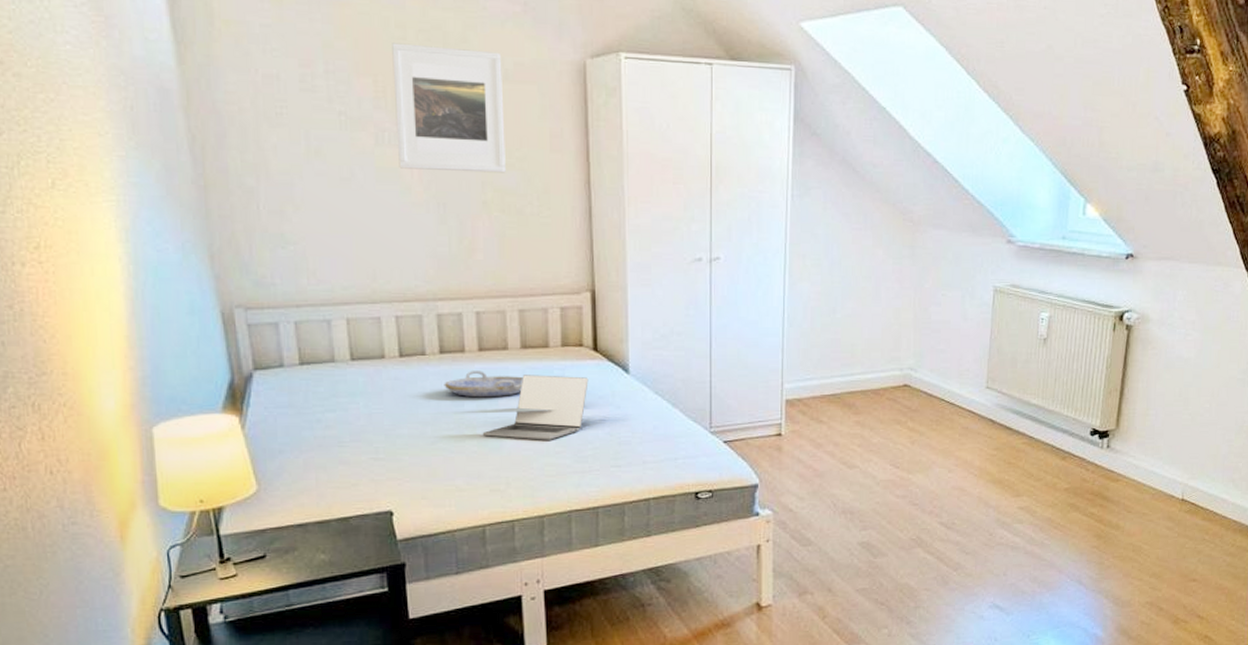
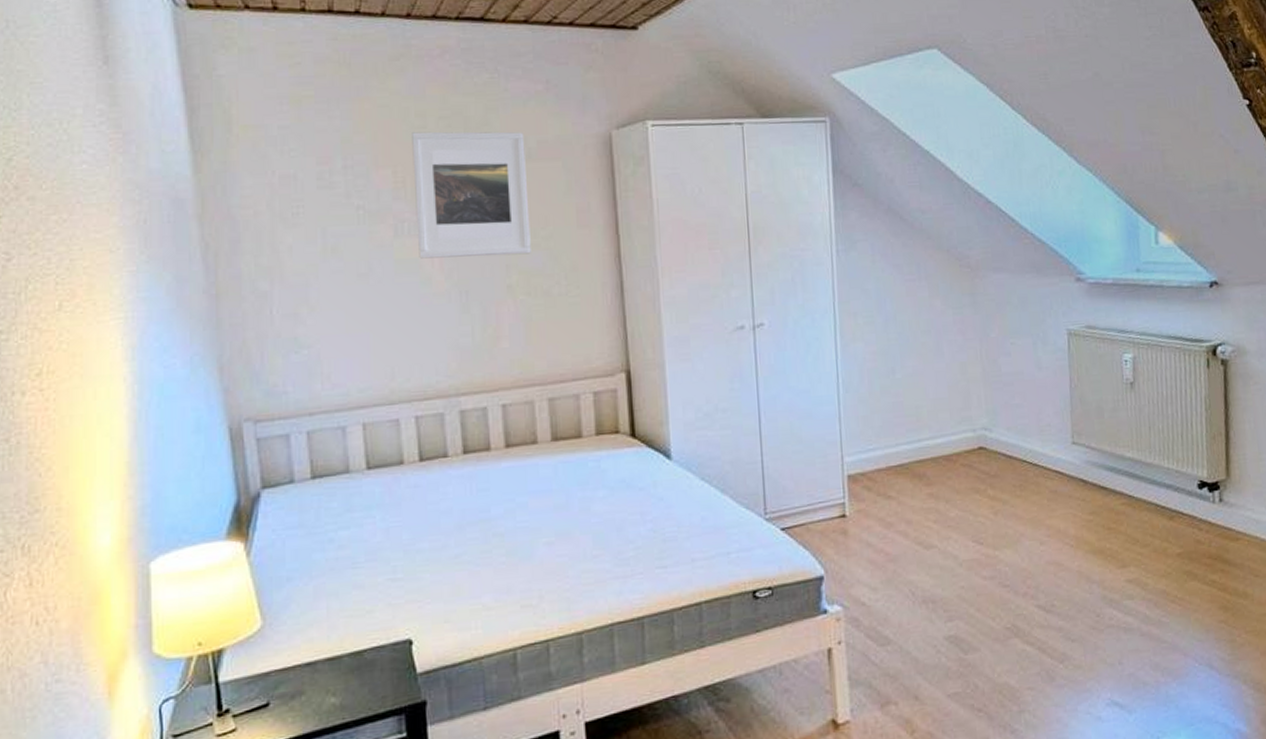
serving tray: present [444,371,523,398] -> none [468,469,555,501]
laptop: present [482,375,589,440] -> none [511,467,627,544]

